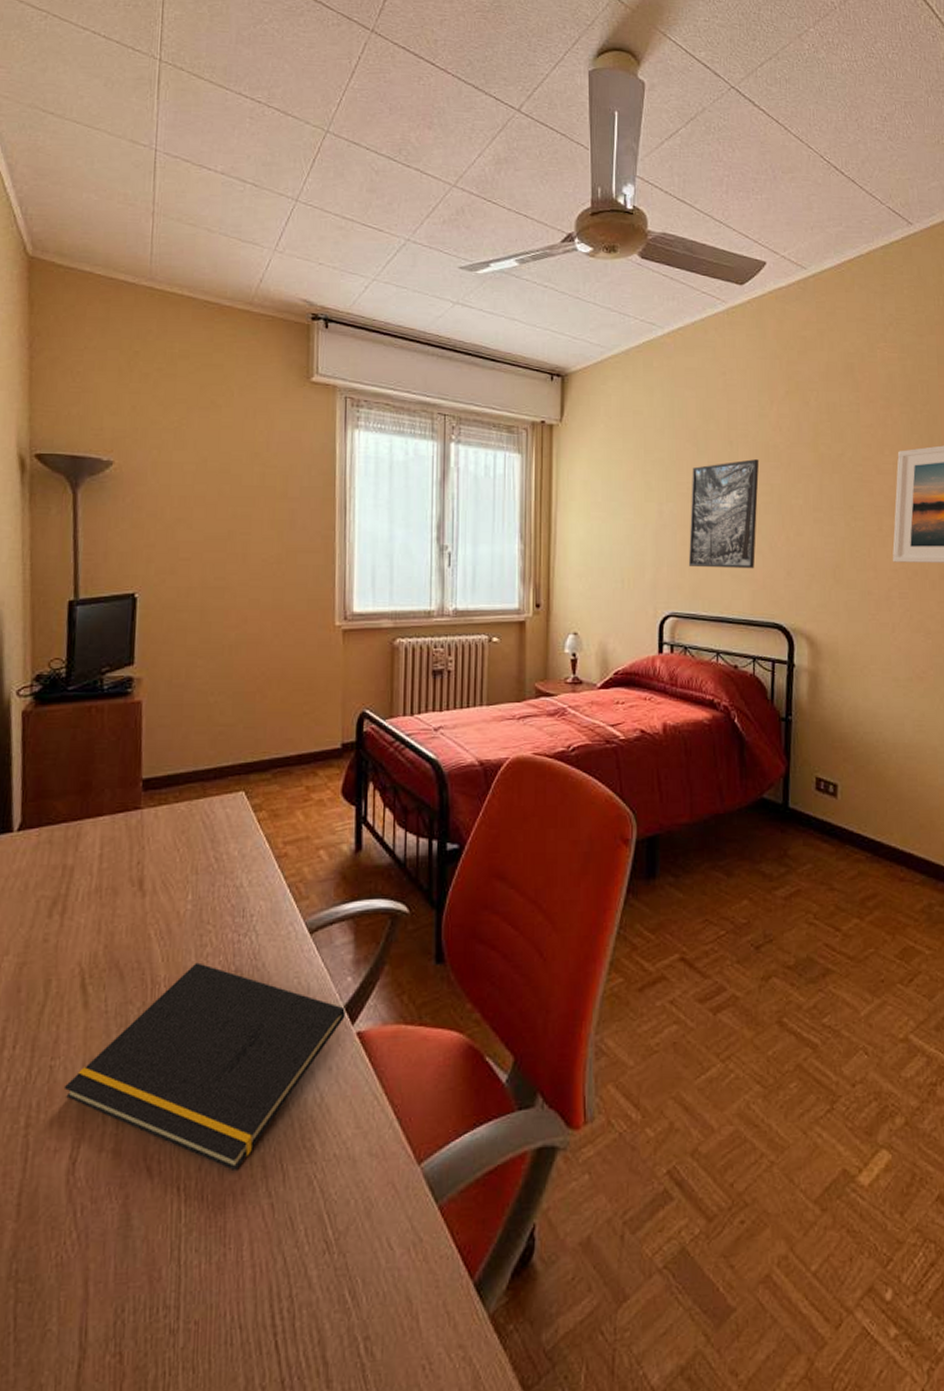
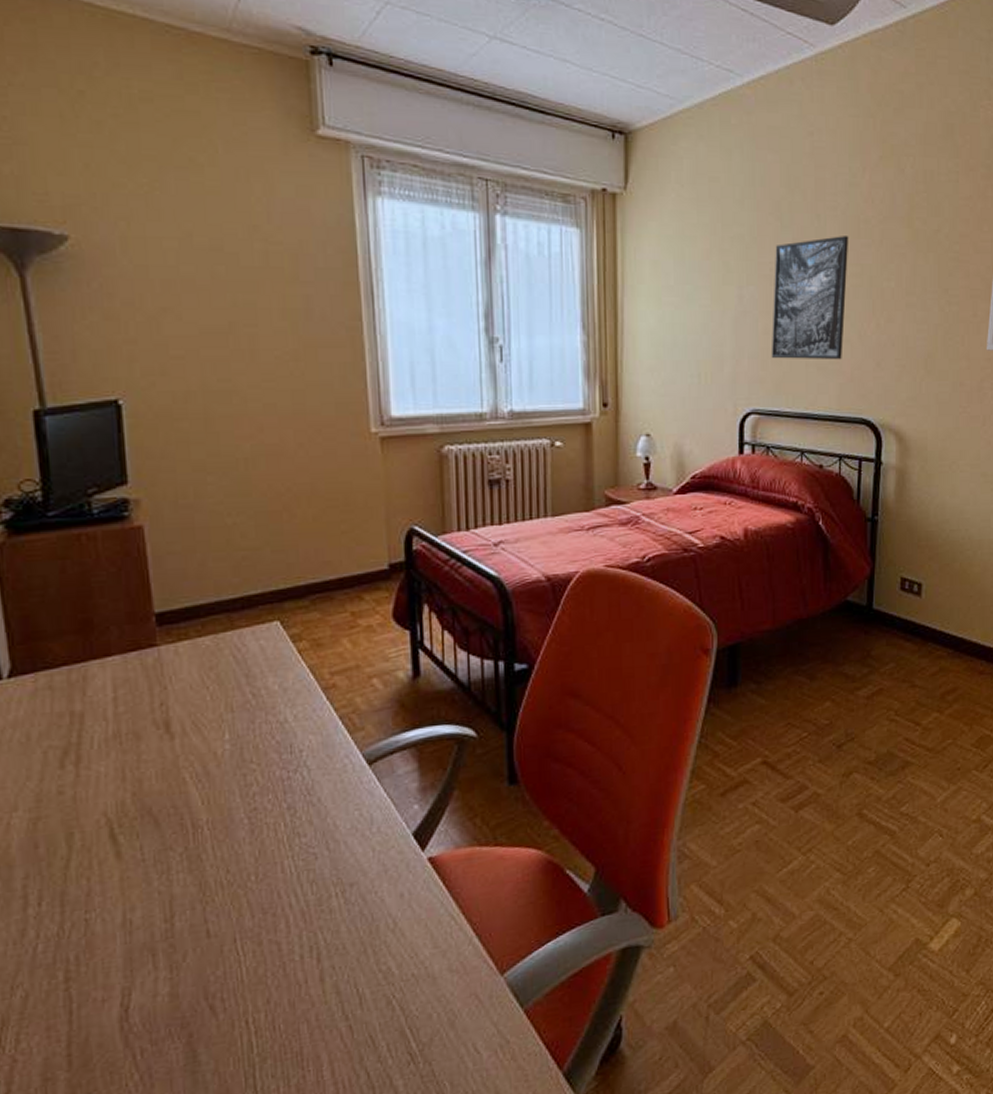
notepad: present [63,962,345,1170] -> none [104,802,414,1000]

